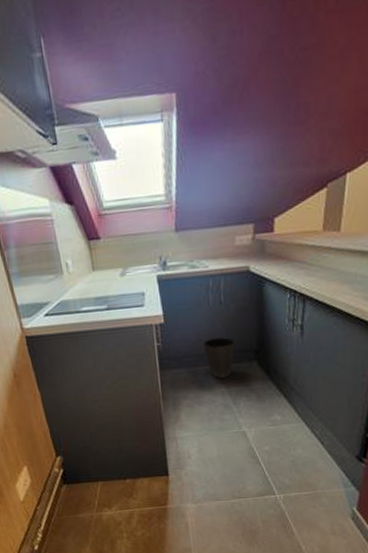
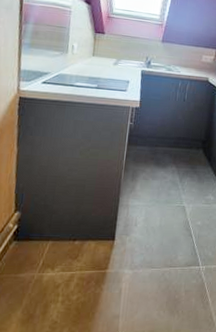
waste basket: present [203,337,236,378] -> none [165,126,190,159]

